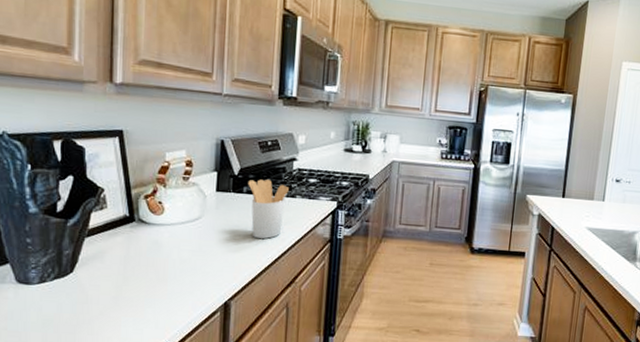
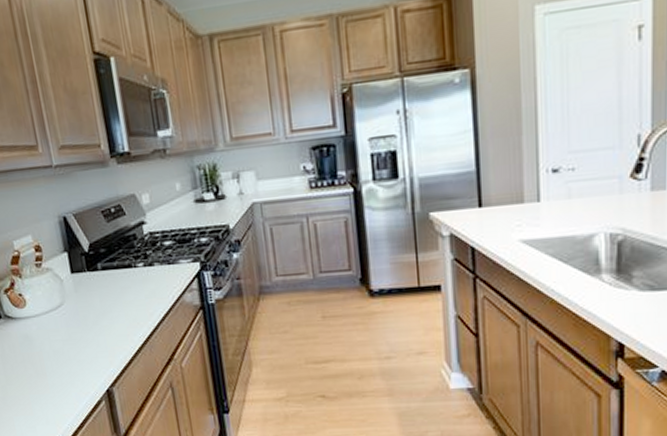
utensil holder: present [248,179,289,239] -> none [100,251,147,317]

